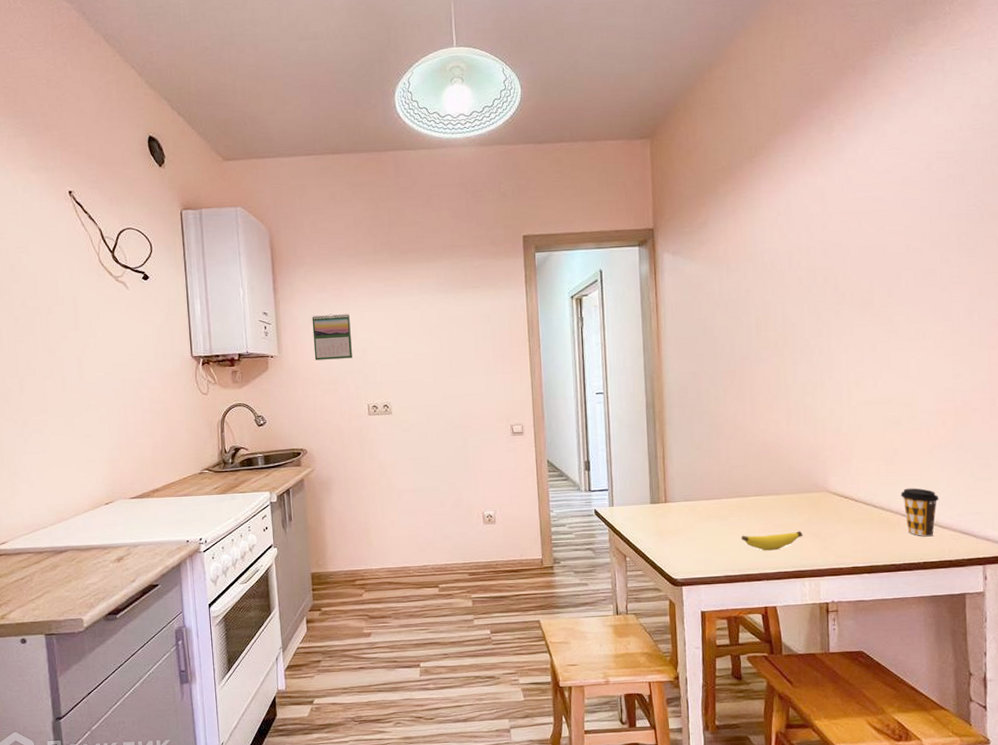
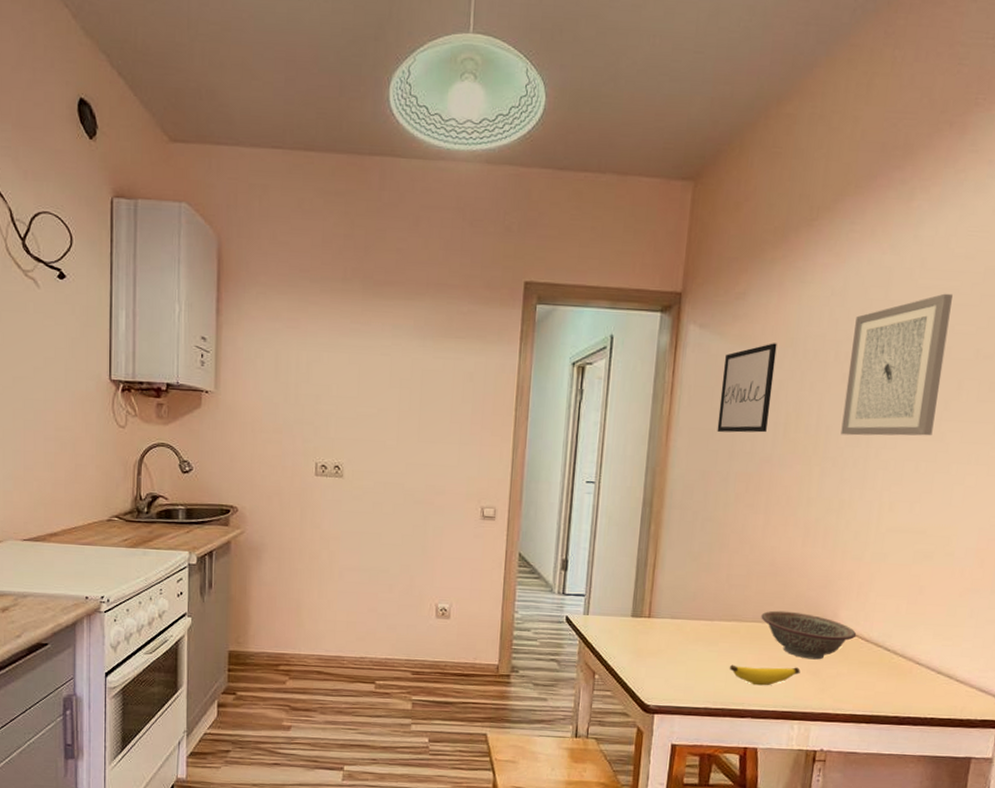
calendar: present [312,314,352,361] -> none [258,348,305,405]
wall art: none [697,260,742,338] -> present [717,343,777,433]
decorative bowl: none [761,483,847,523] -> present [761,610,857,660]
wall art: none [801,202,882,329] -> present [840,293,953,436]
coffee cup: present [900,488,939,537] -> none [918,633,961,691]

